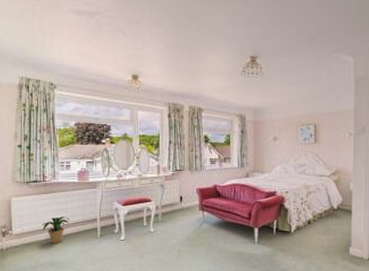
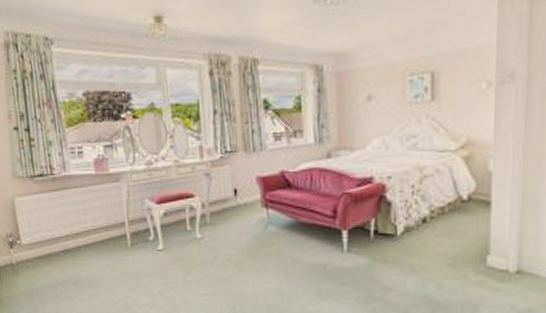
potted plant: present [41,216,69,244] -> none [55,220,90,256]

